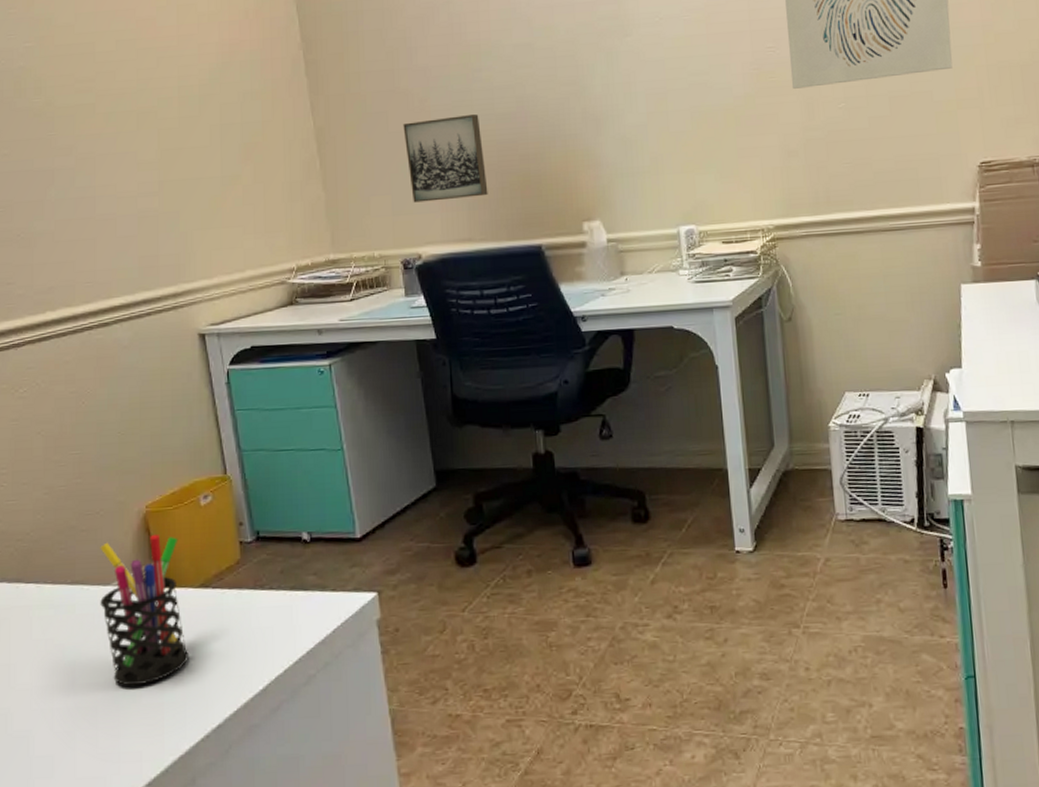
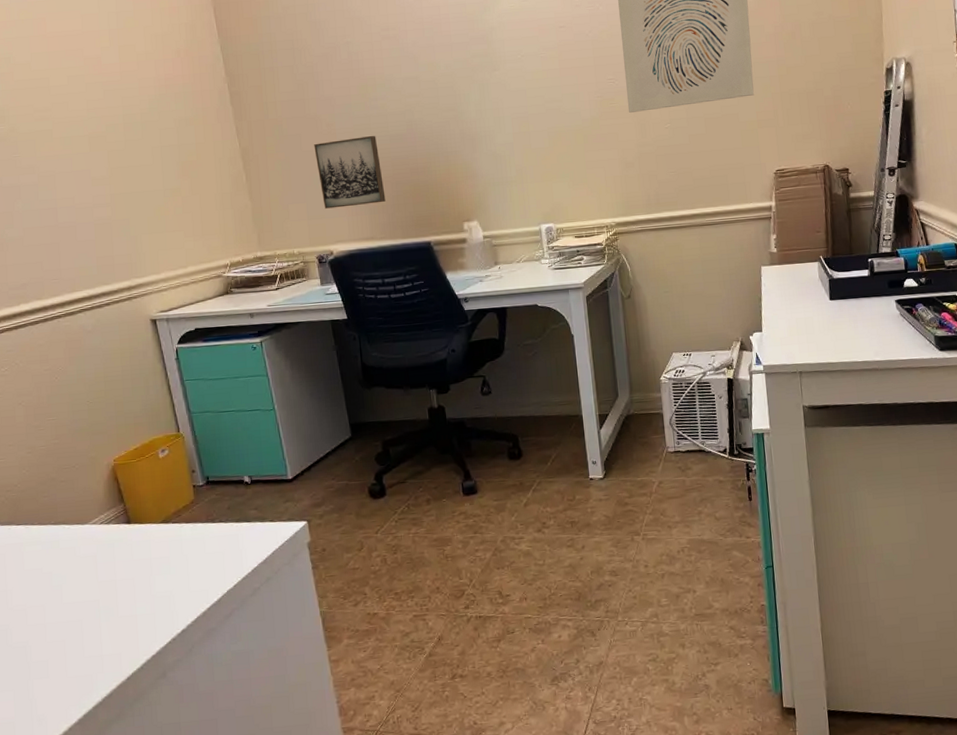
pen holder: present [100,533,188,686] -> none [77,481,155,603]

